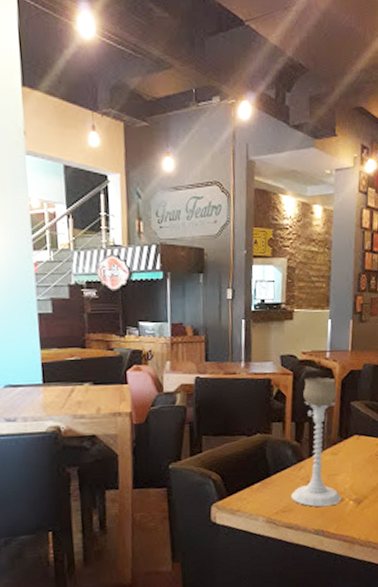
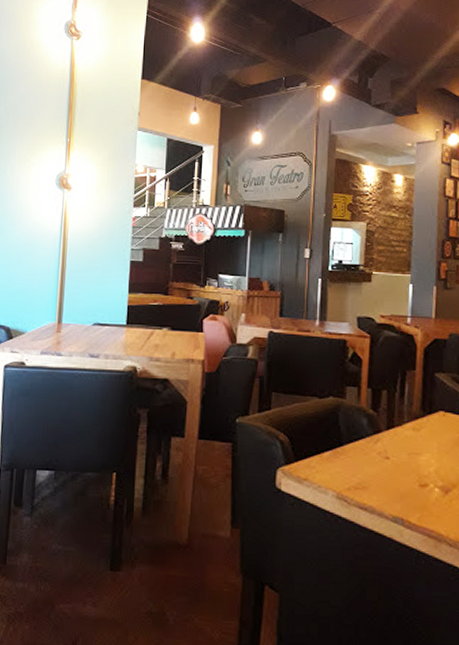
candle holder: present [291,377,341,507] -> none [366,342,425,491]

